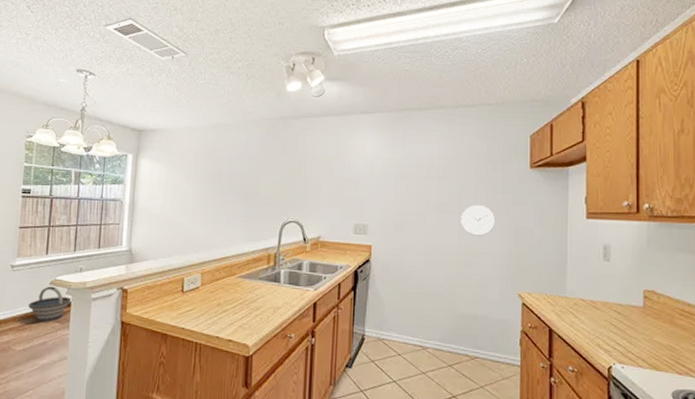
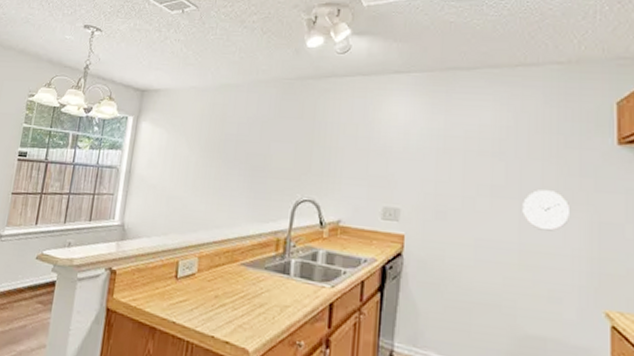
bucket: present [28,286,72,321] -> none [11,261,57,301]

